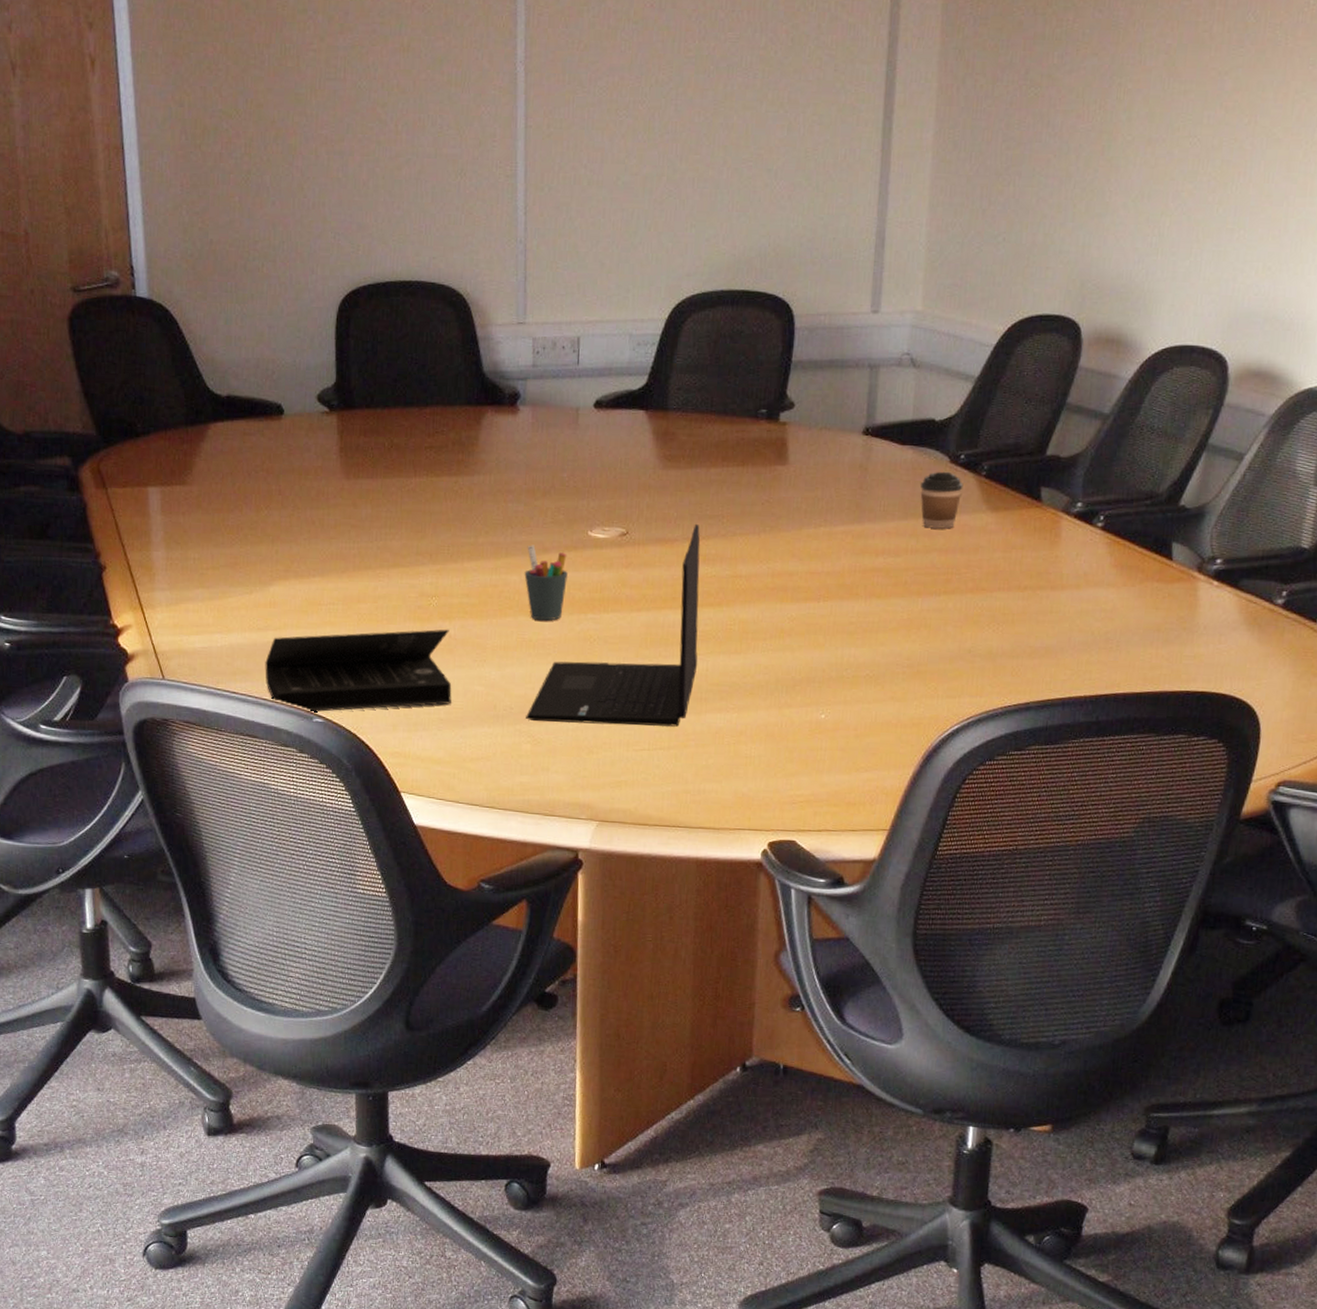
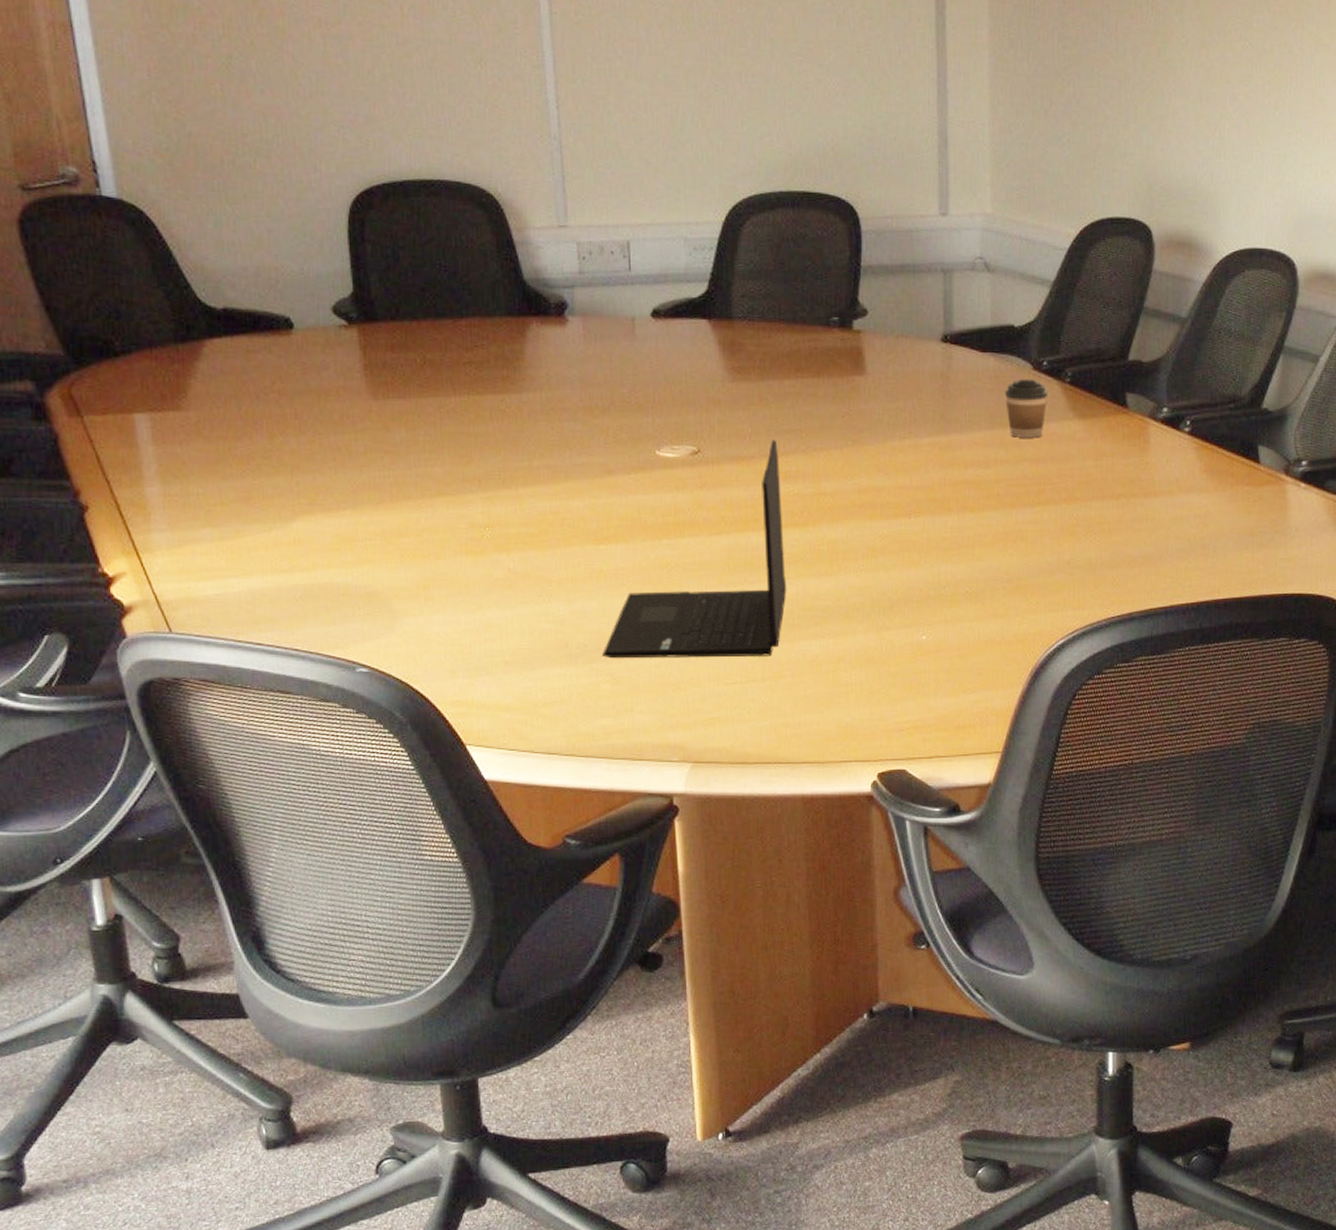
book: present [265,629,452,712] -> none [293,562,516,662]
pen holder: present [524,545,568,621] -> none [588,467,637,549]

